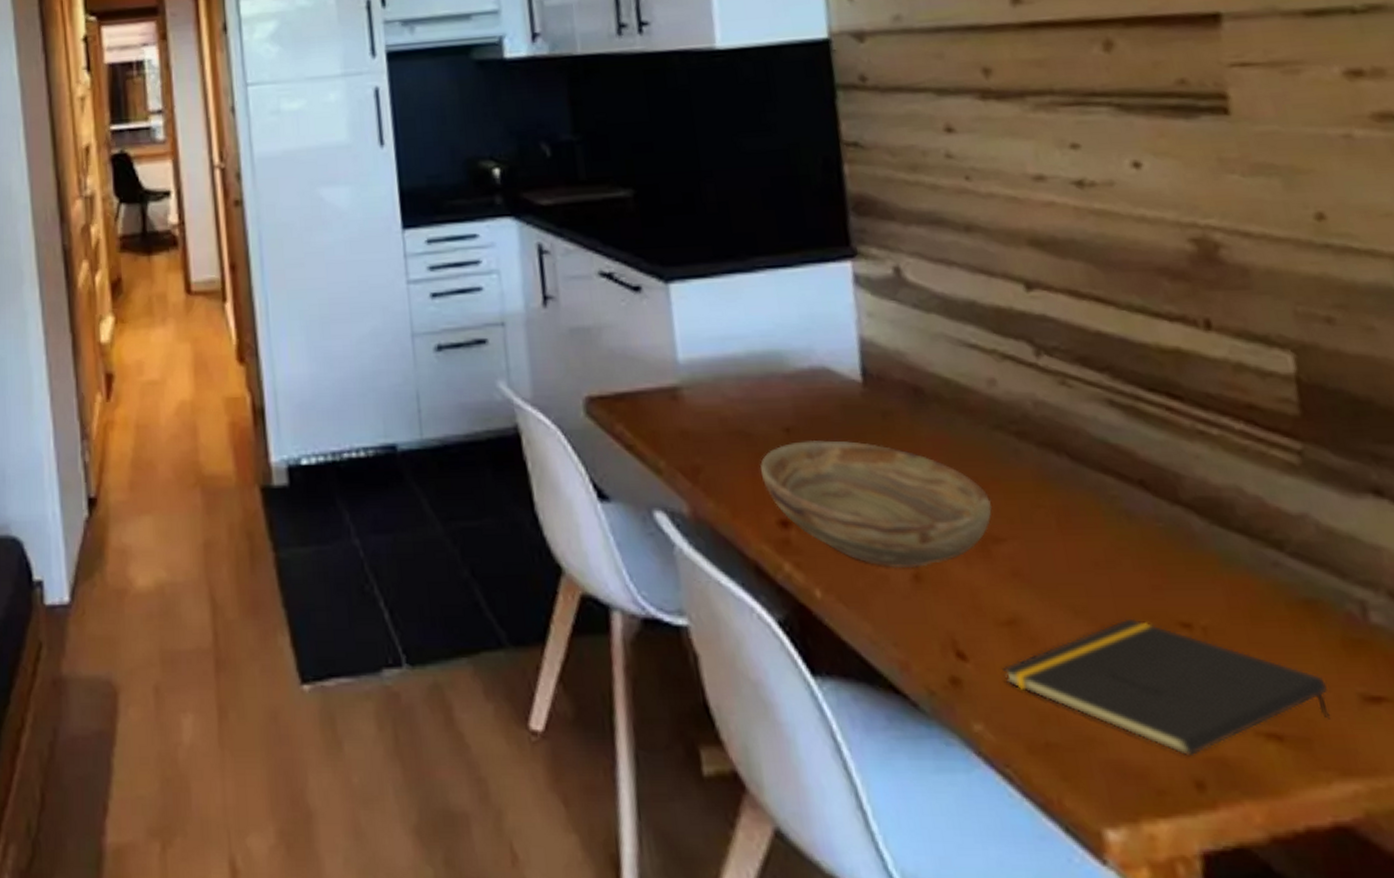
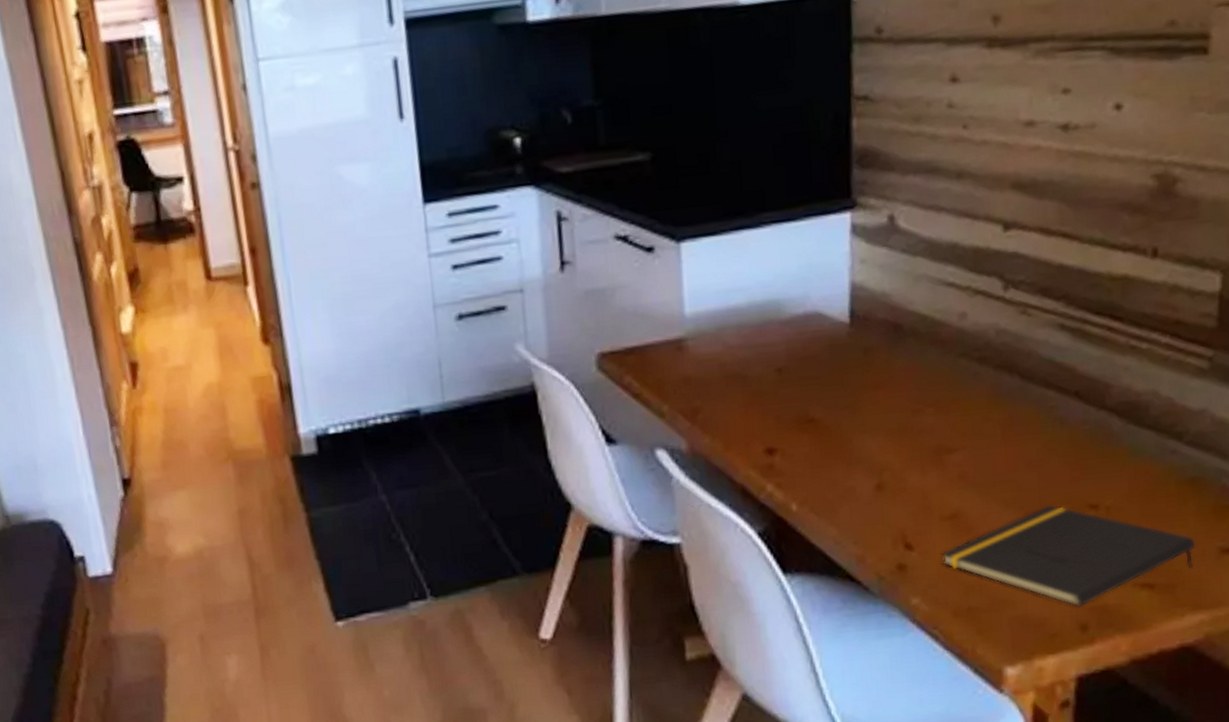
bowl: present [760,440,992,569] -> none [752,376,950,481]

